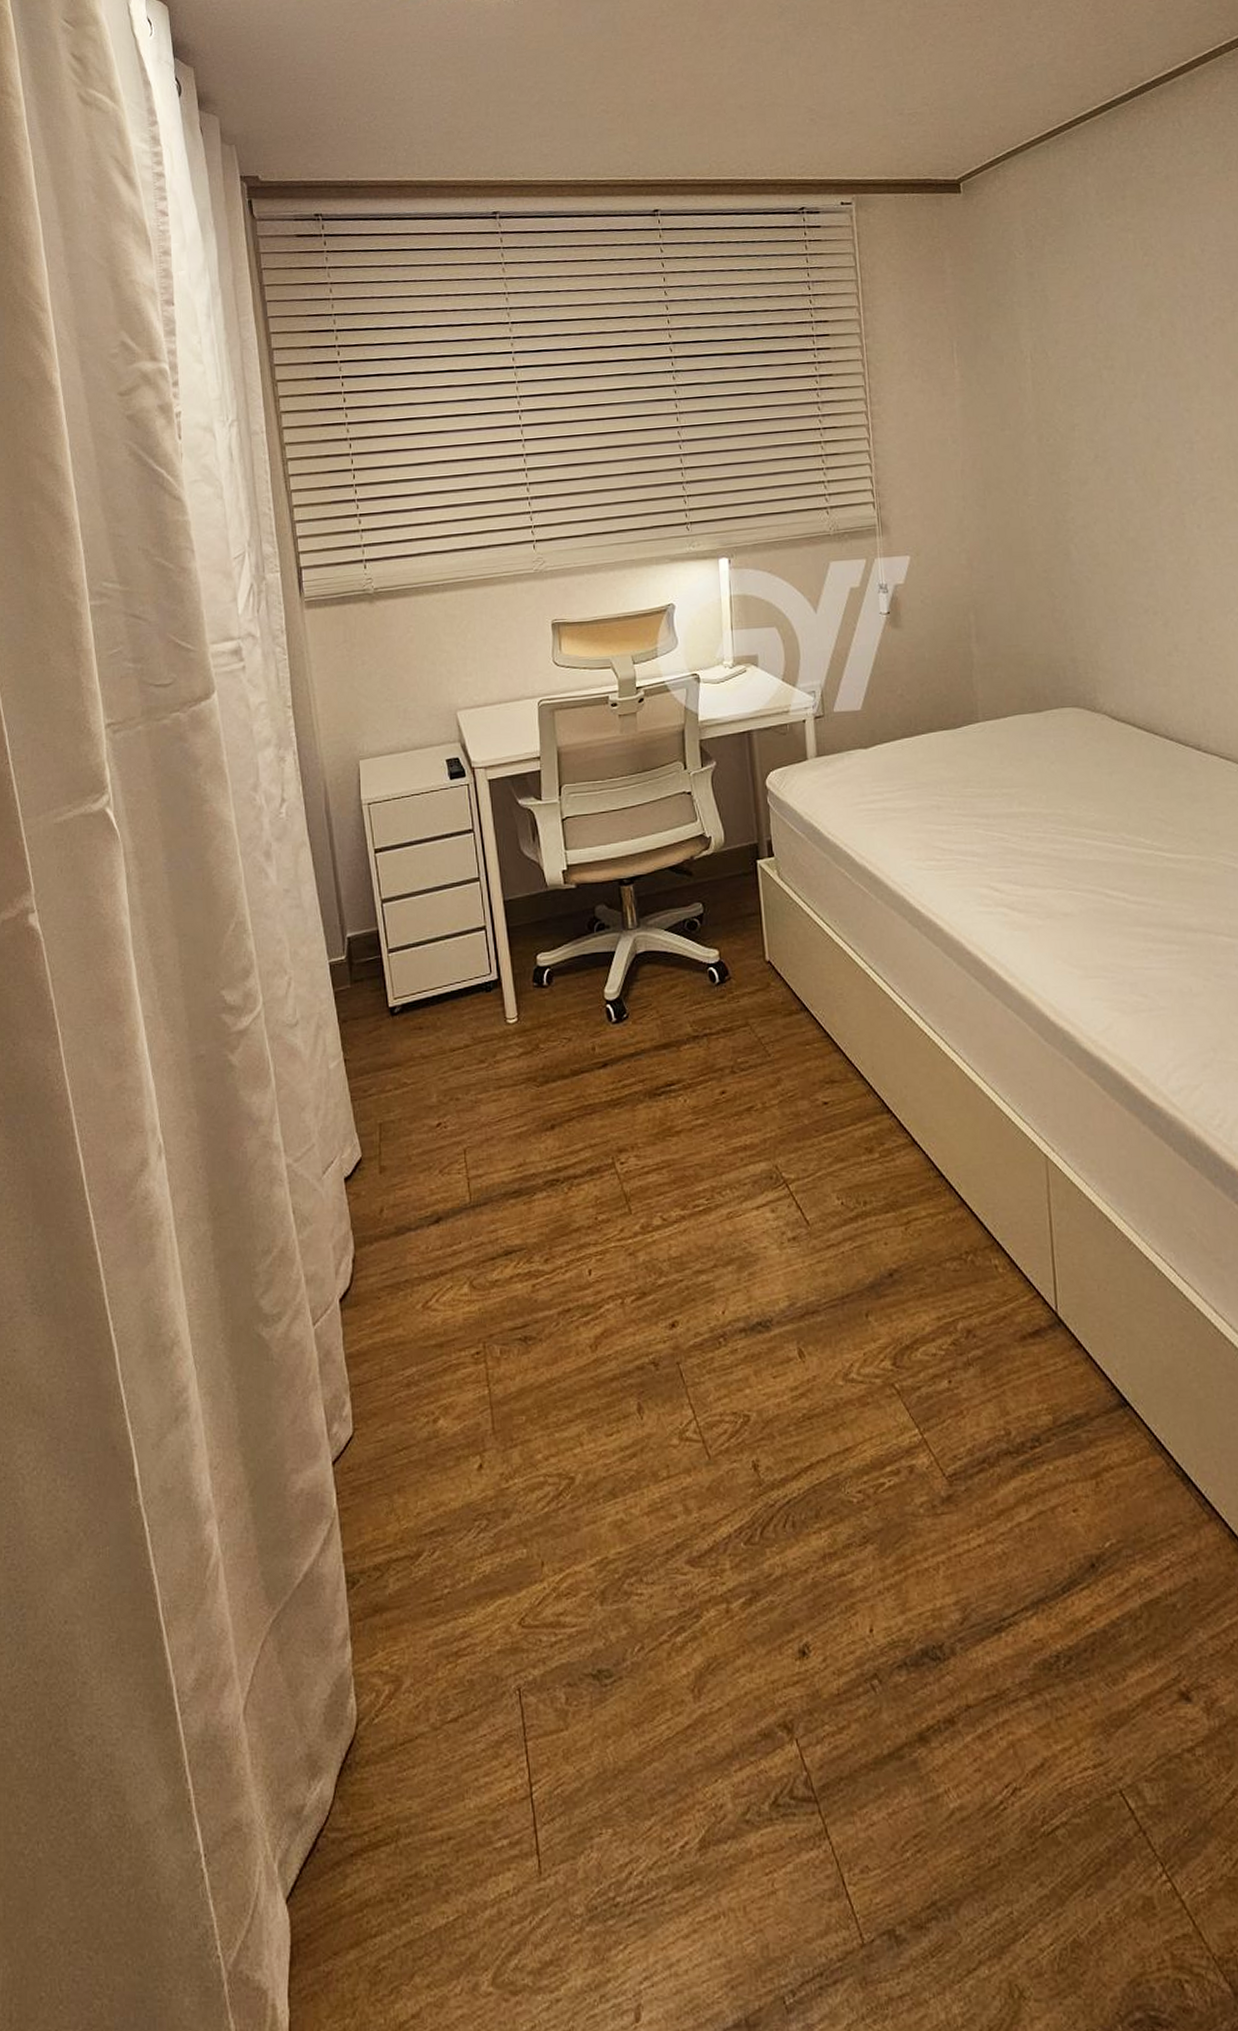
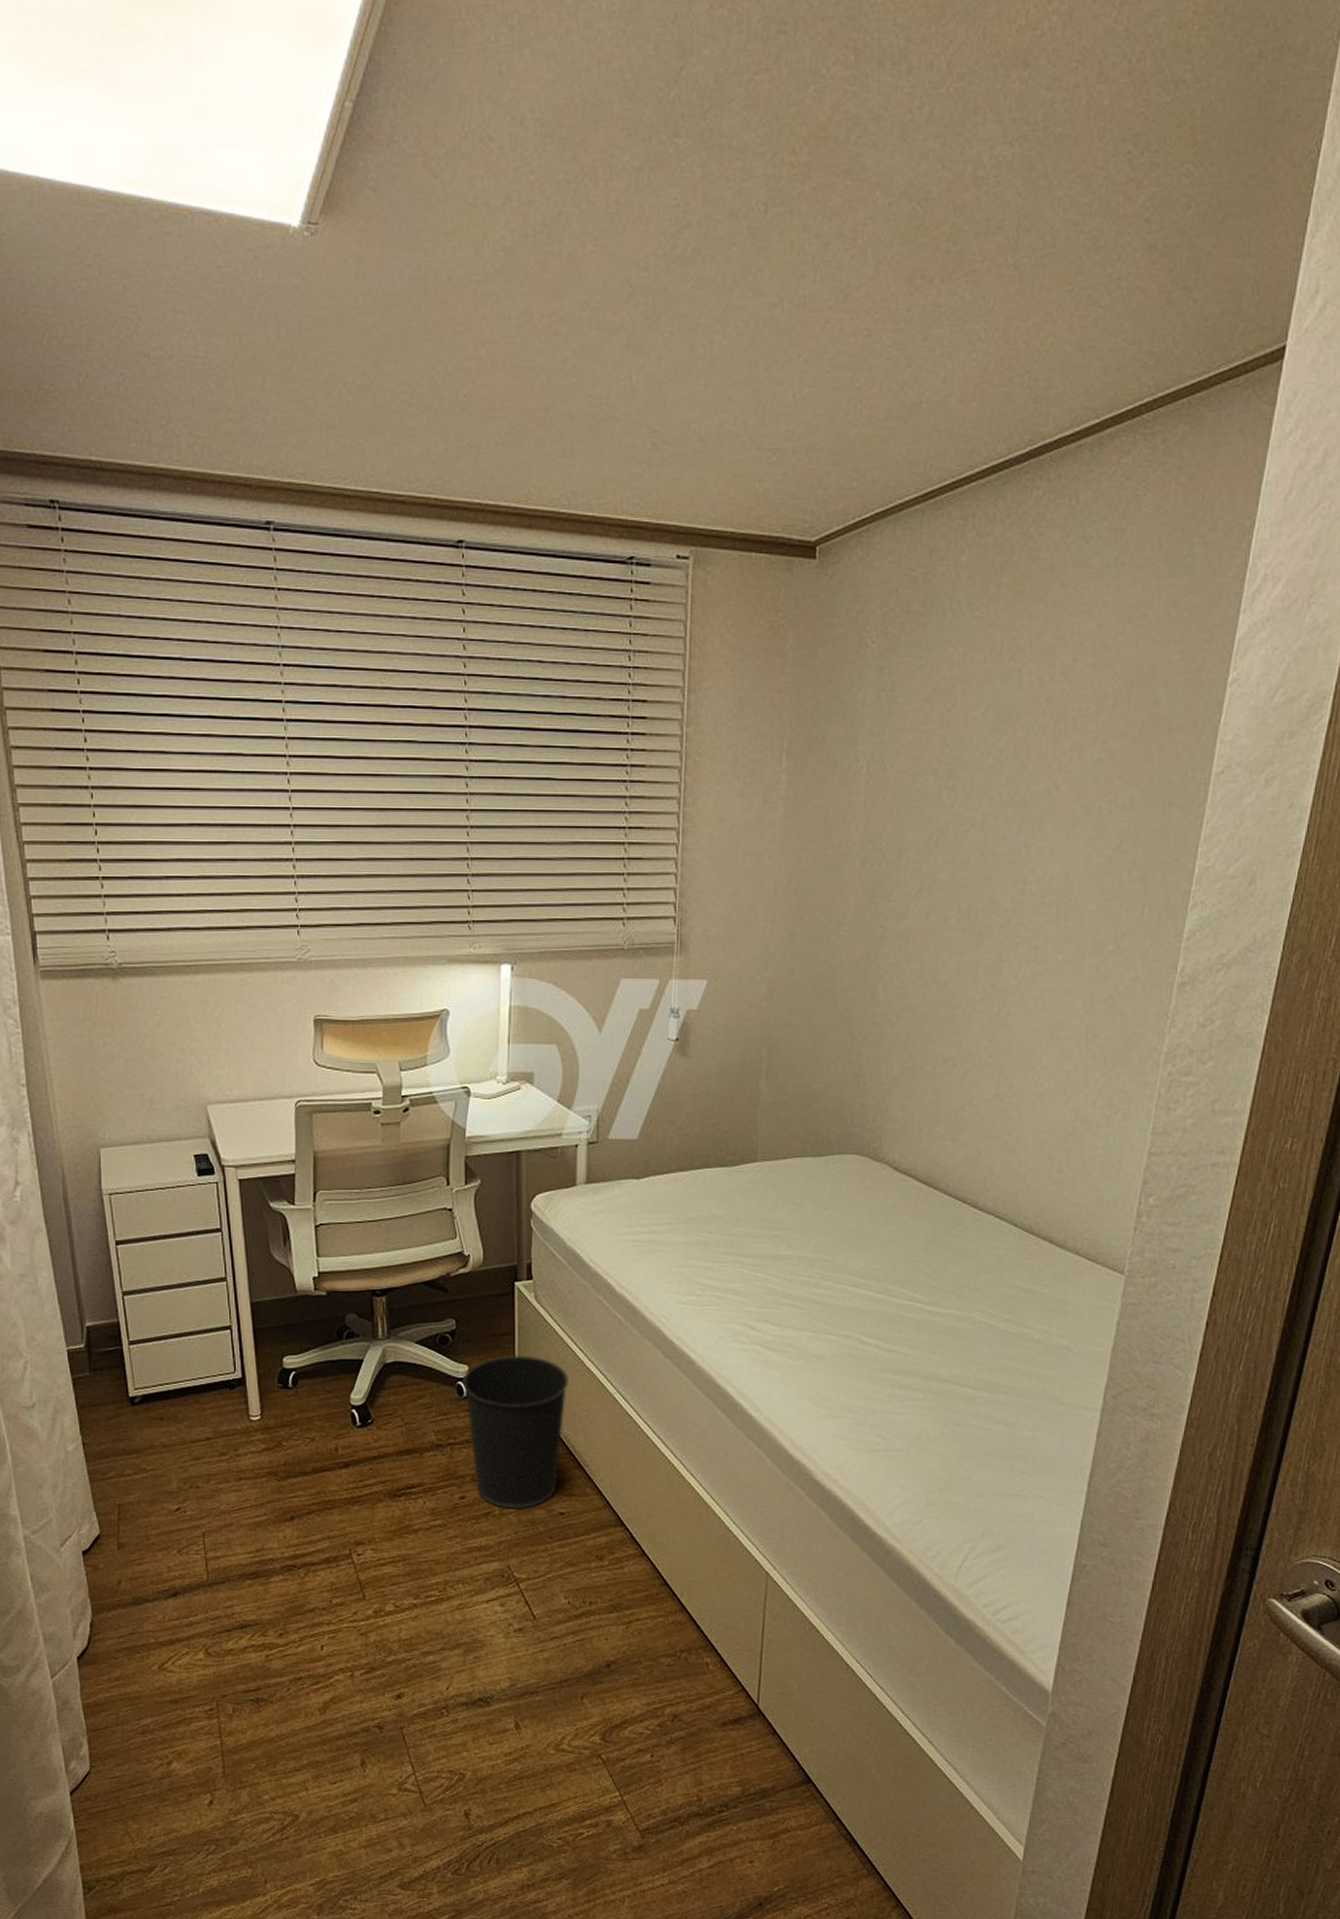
wastebasket: none [713,935,819,1102] -> present [462,1355,568,1509]

